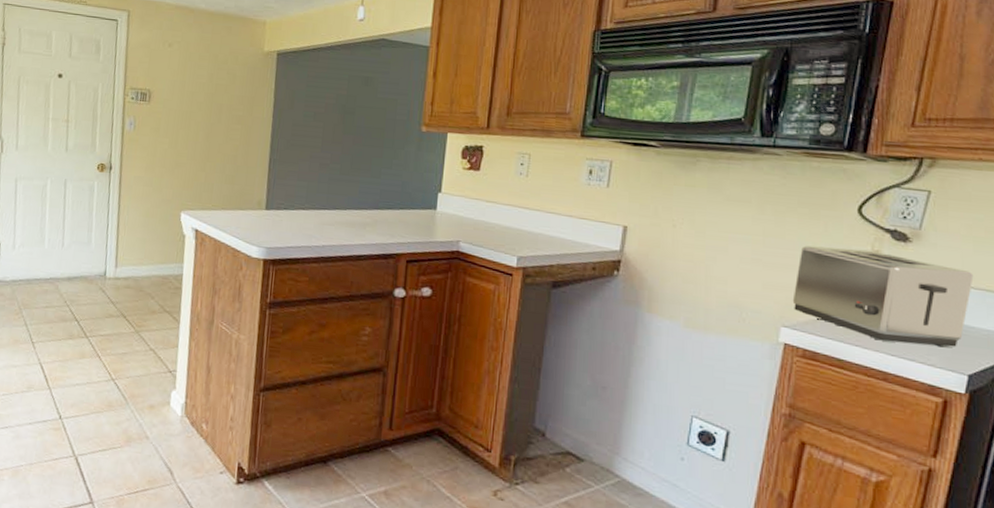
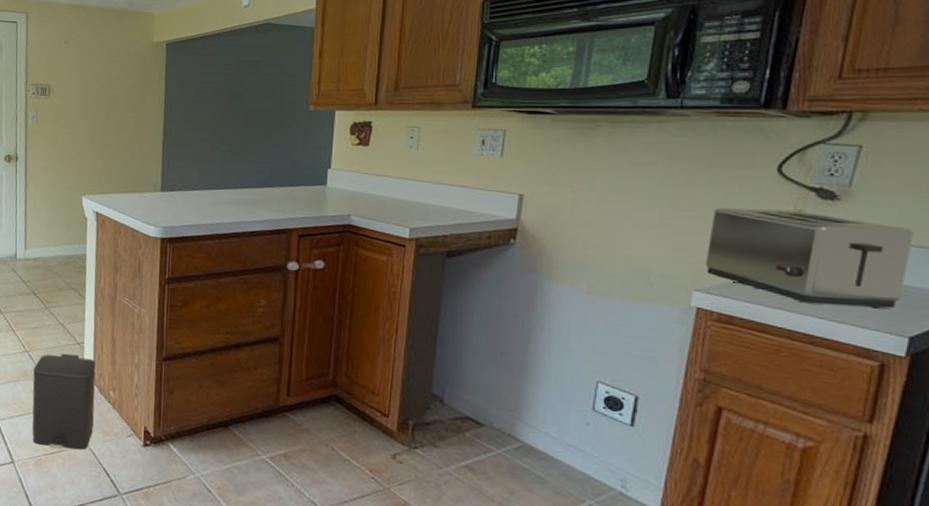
pedal bin: none [115,382,188,489] -> present [32,353,96,450]

